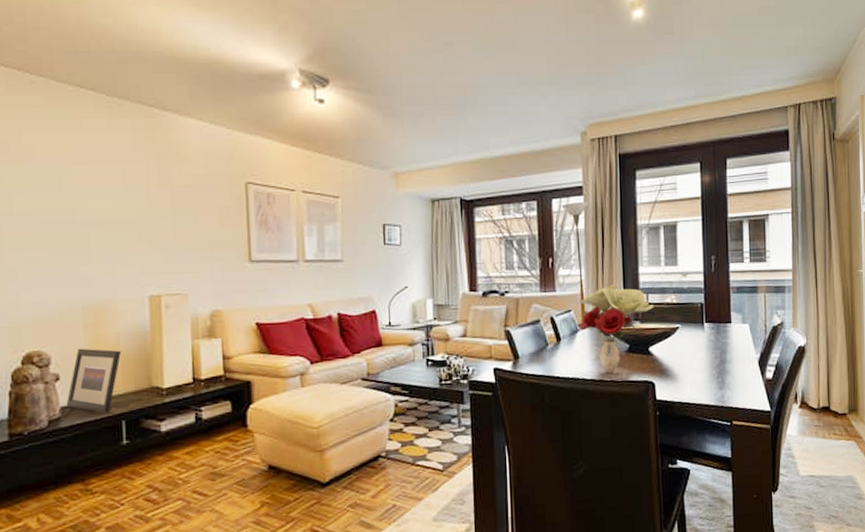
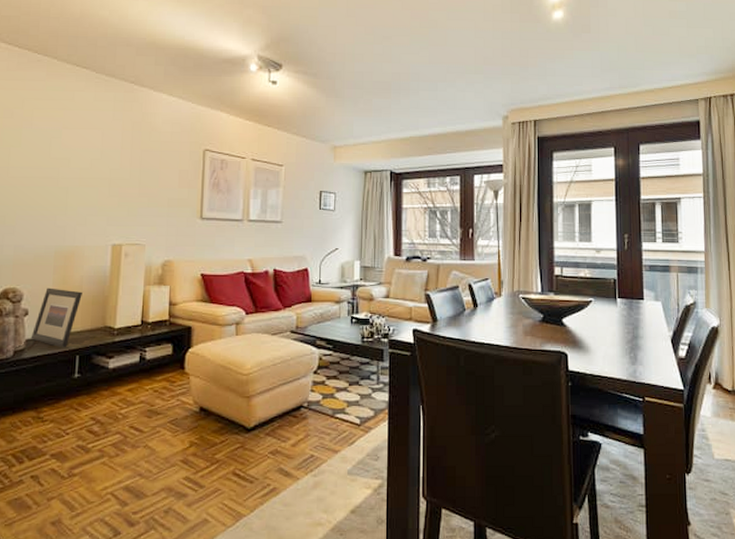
flower bouquet: present [579,284,654,373] -> none [496,256,568,341]

